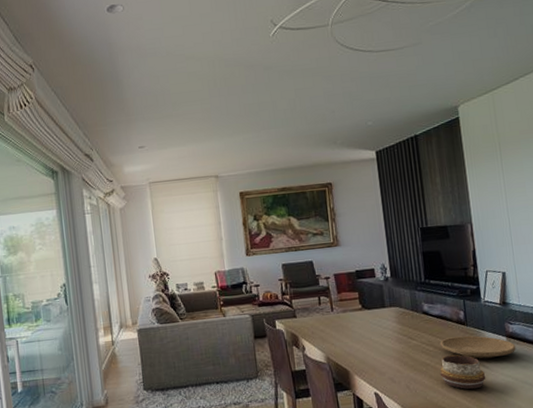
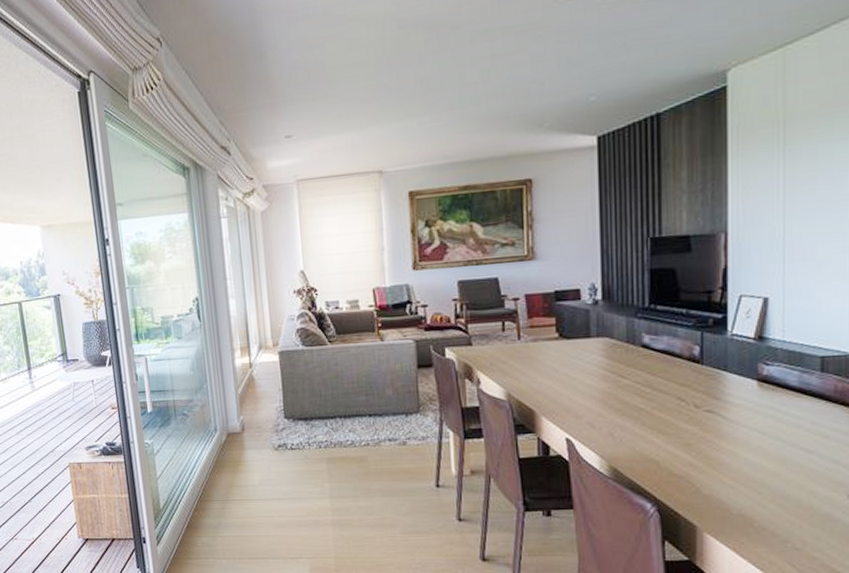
decorative bowl: present [439,354,486,390] -> none [656,399,721,443]
plate: present [440,335,516,359] -> none [661,376,770,407]

